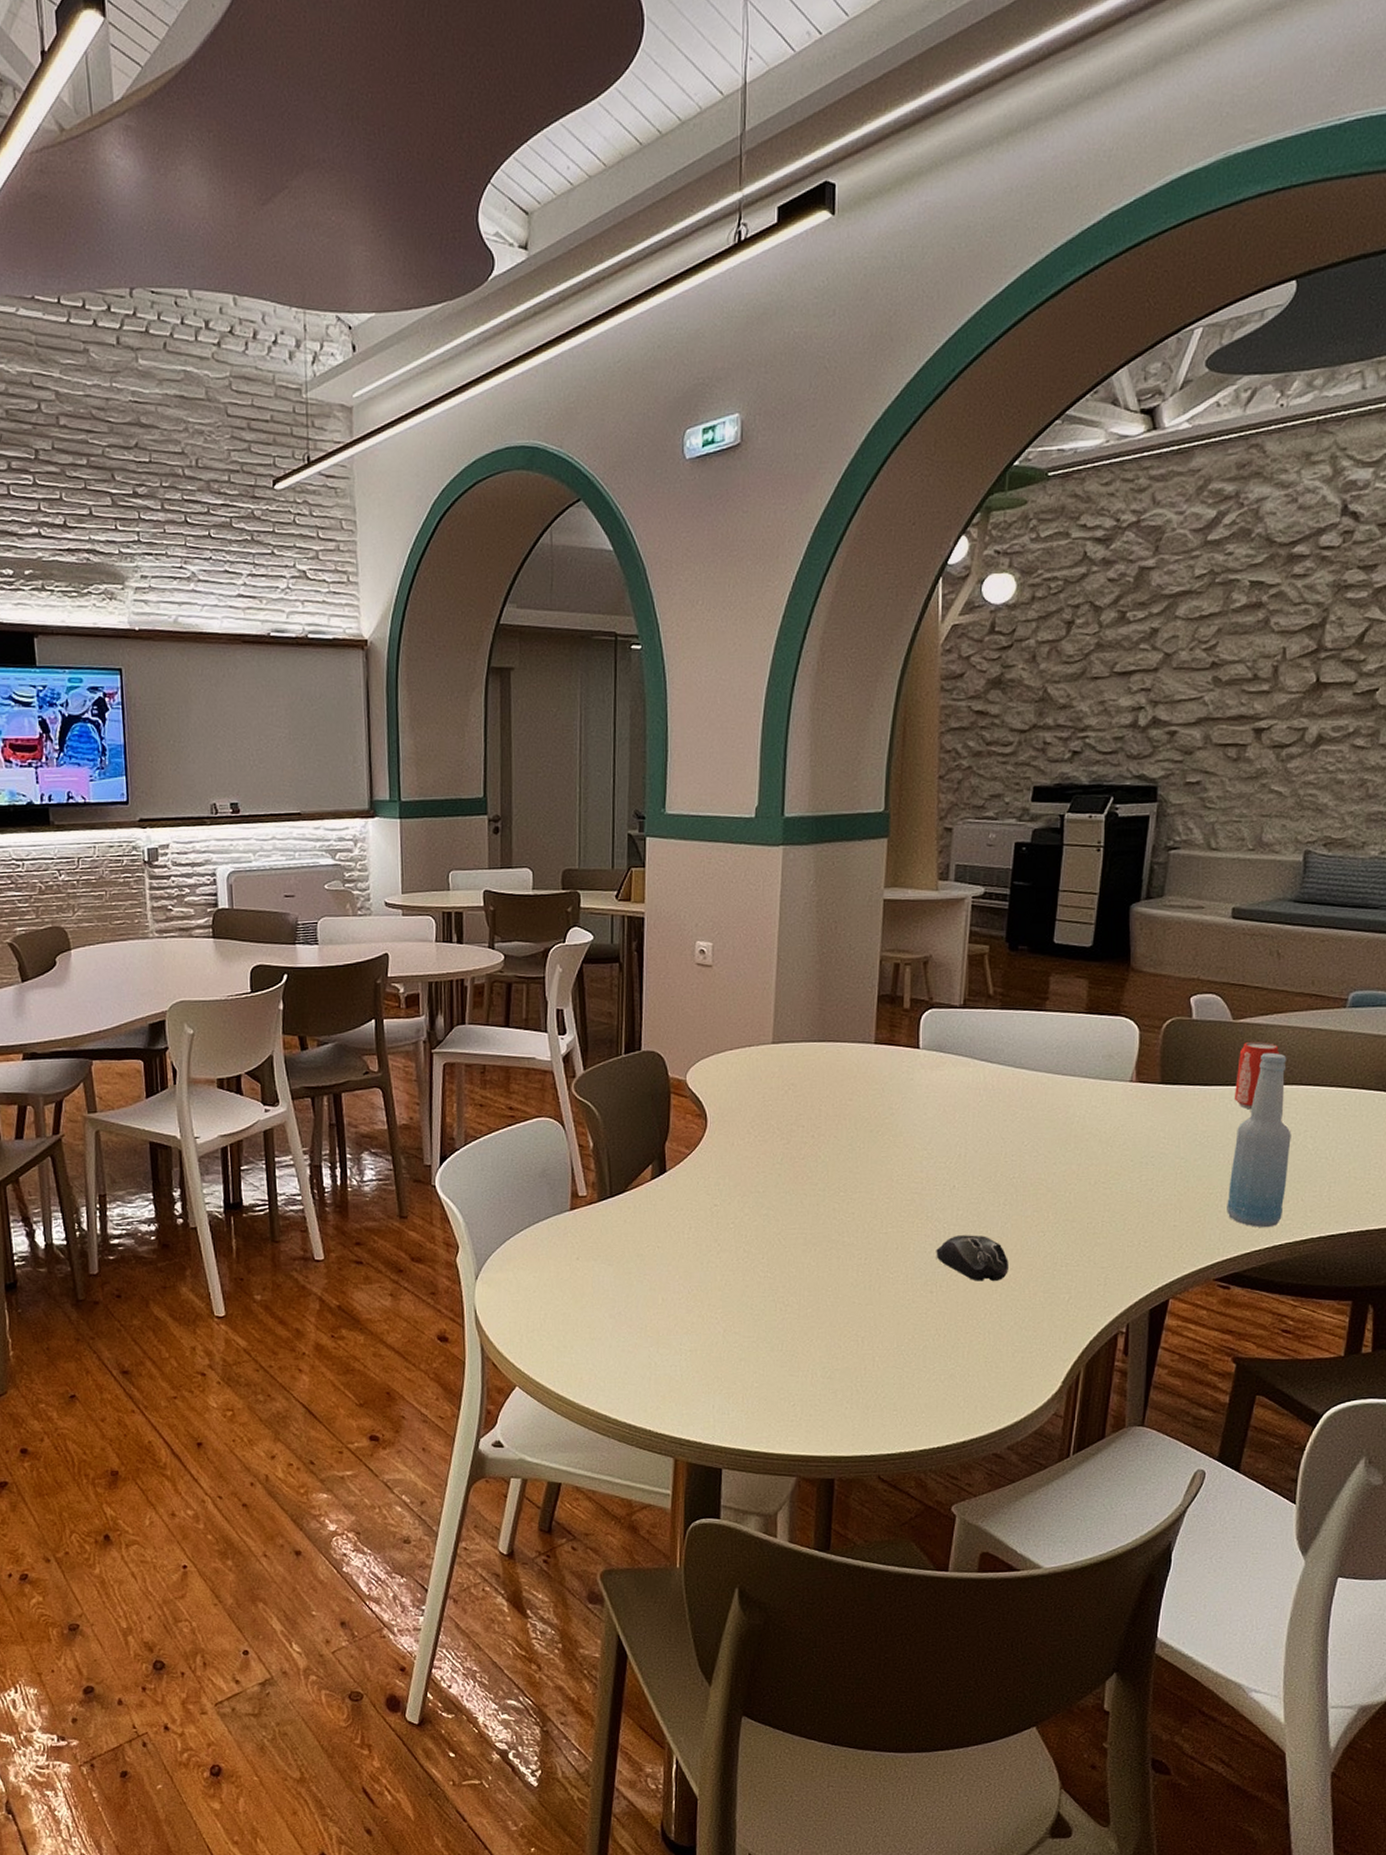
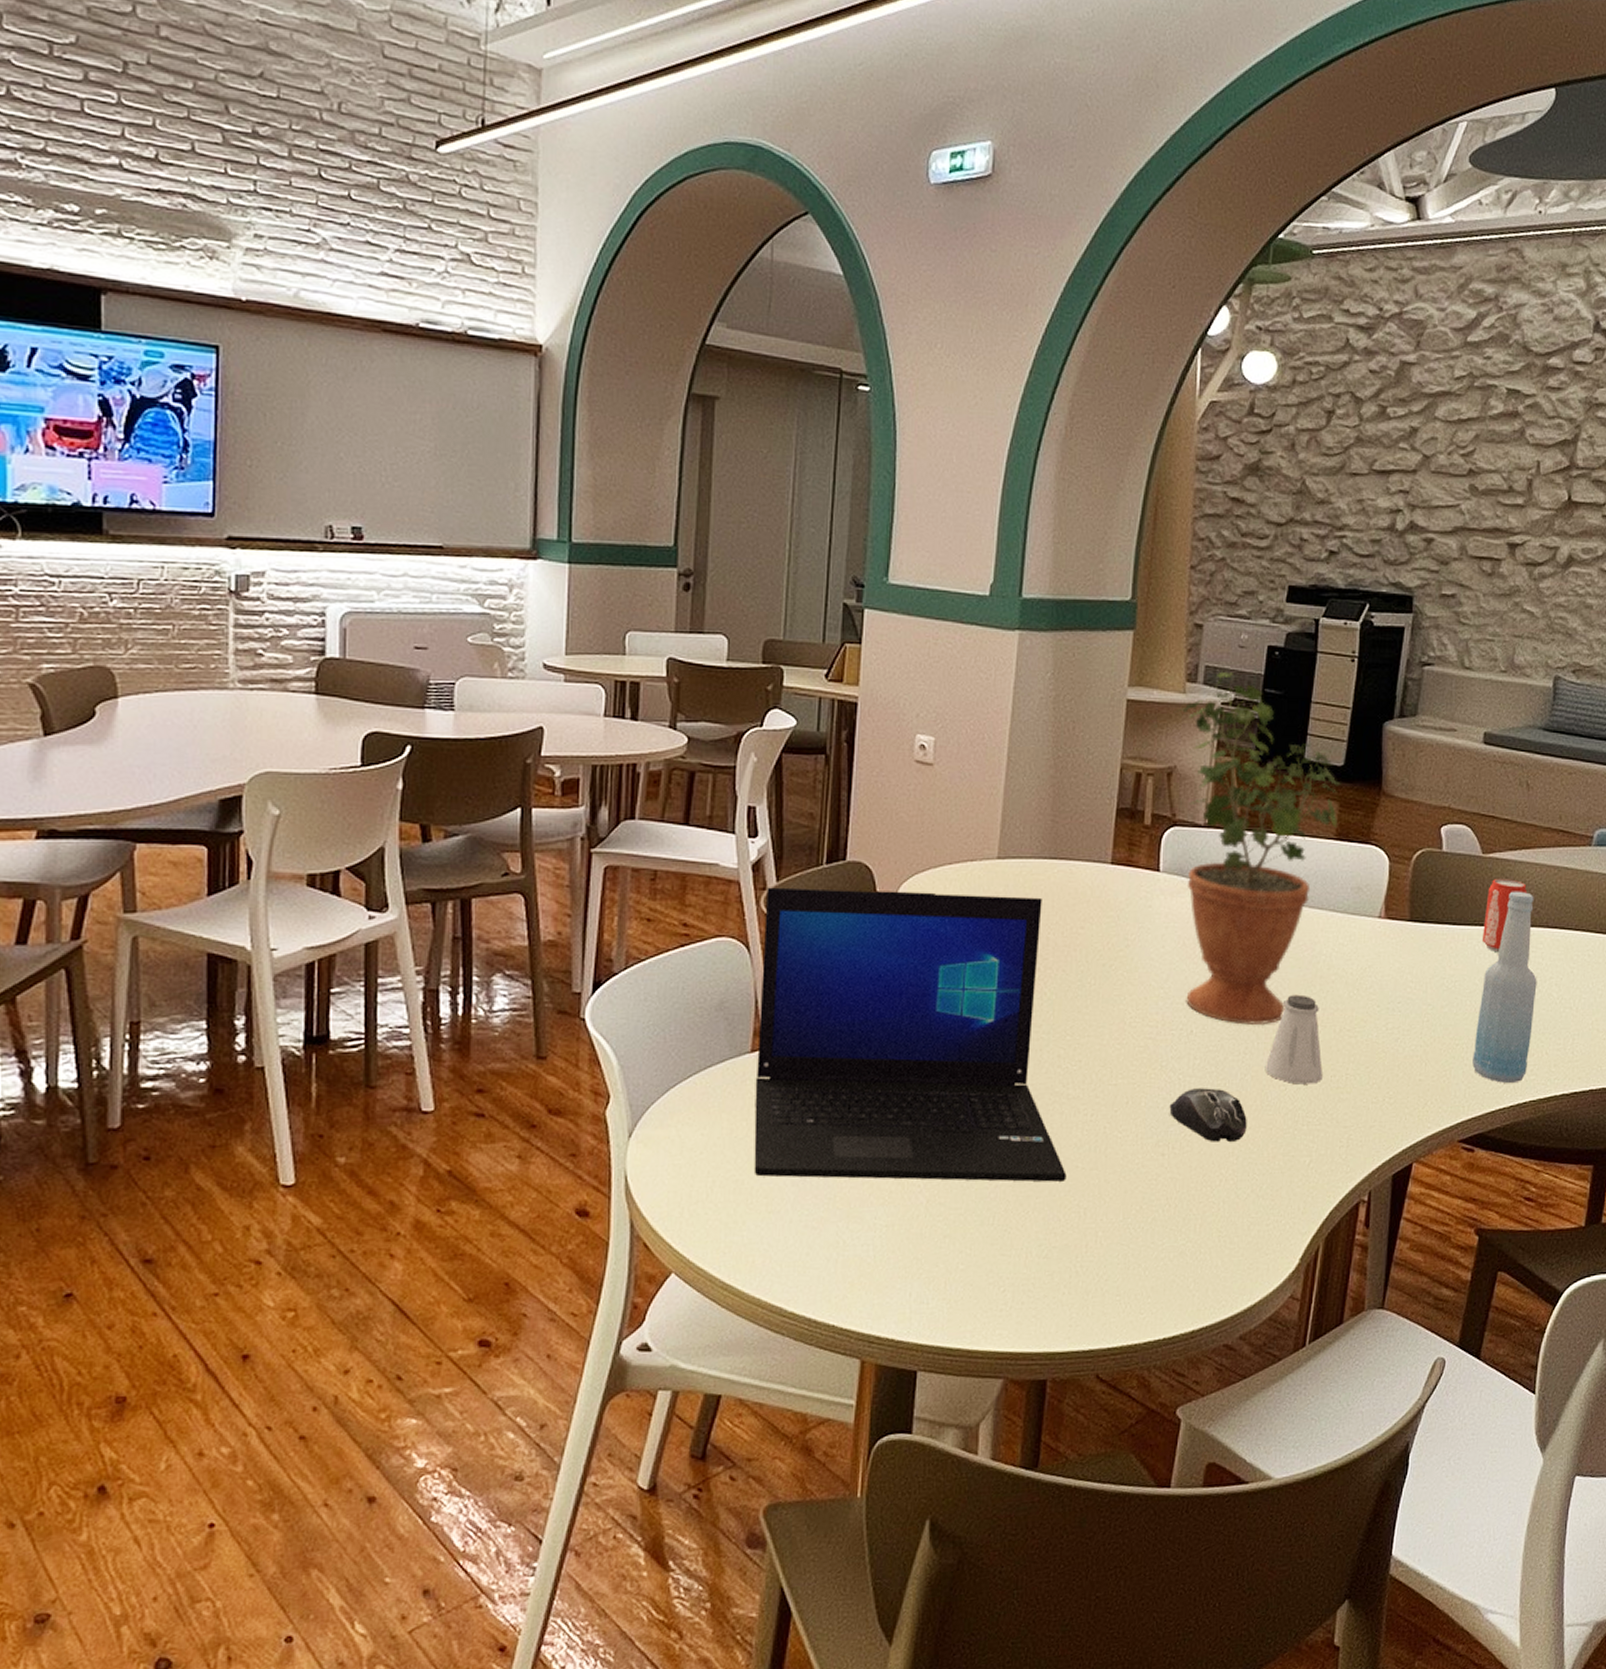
laptop: none [575,1074,845,1315] -> present [754,887,1067,1182]
potted plant: none [929,868,1090,1180] -> present [1176,671,1341,1026]
saltshaker: none [1024,1152,1079,1231] -> present [1264,994,1323,1085]

